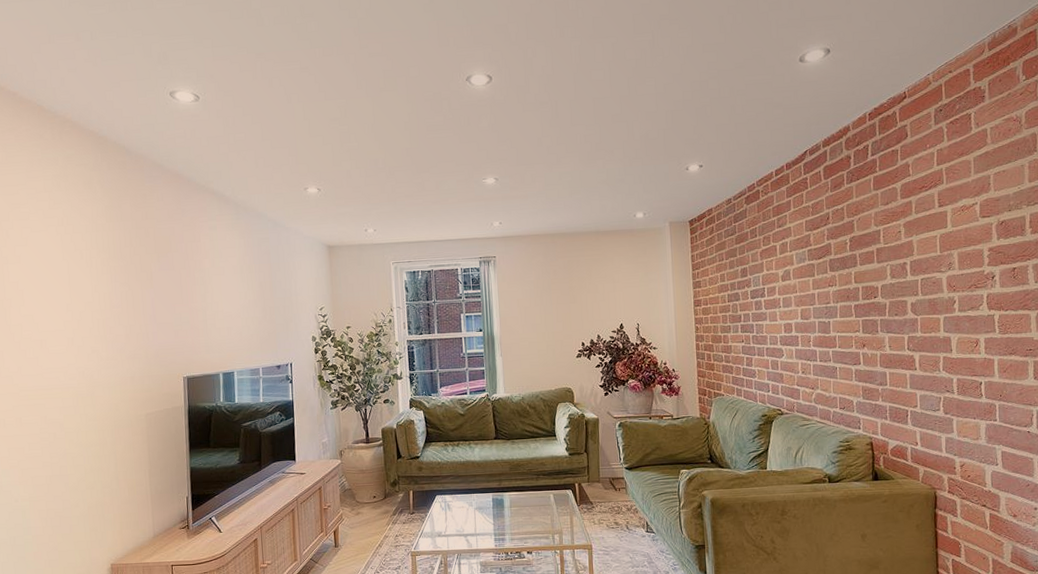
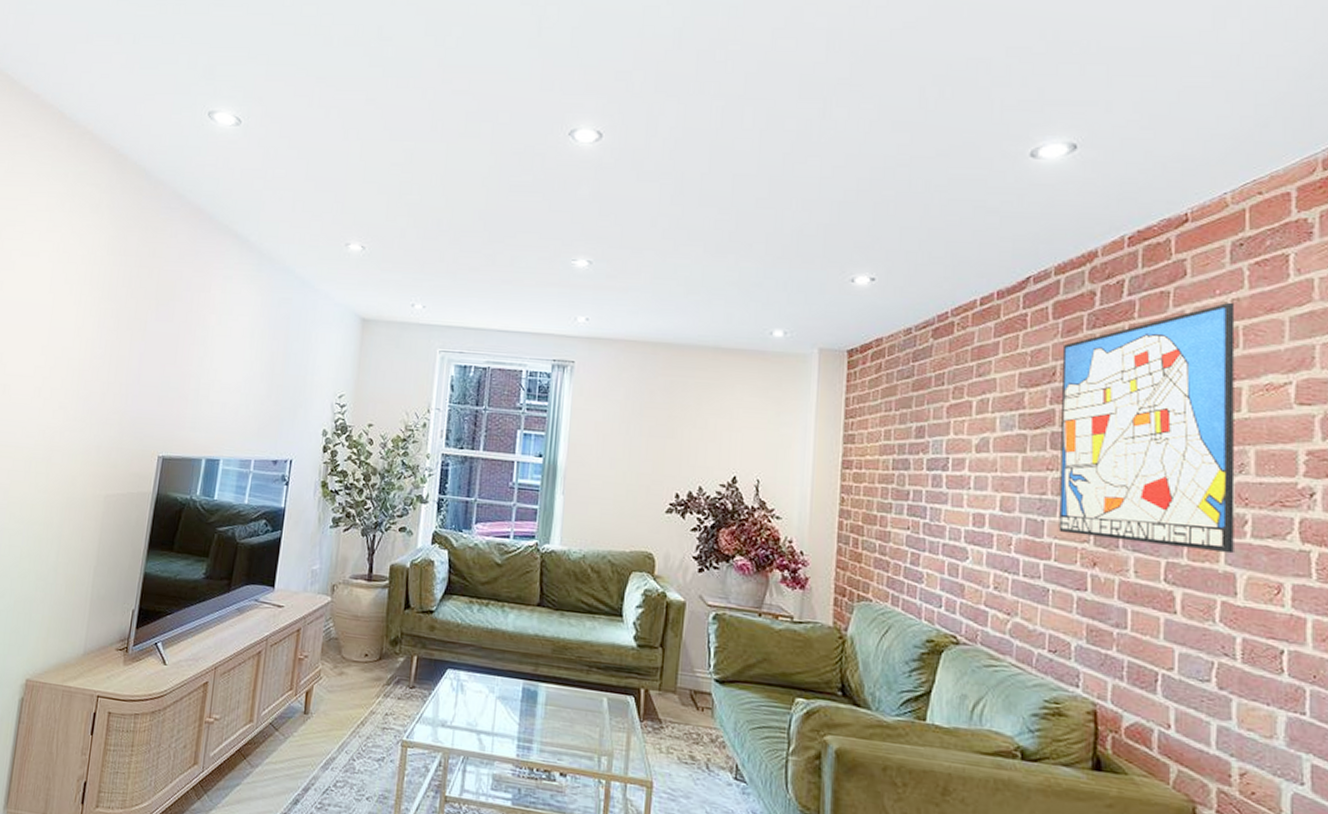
wall art: none [832,152,949,328] -> present [1058,302,1235,554]

